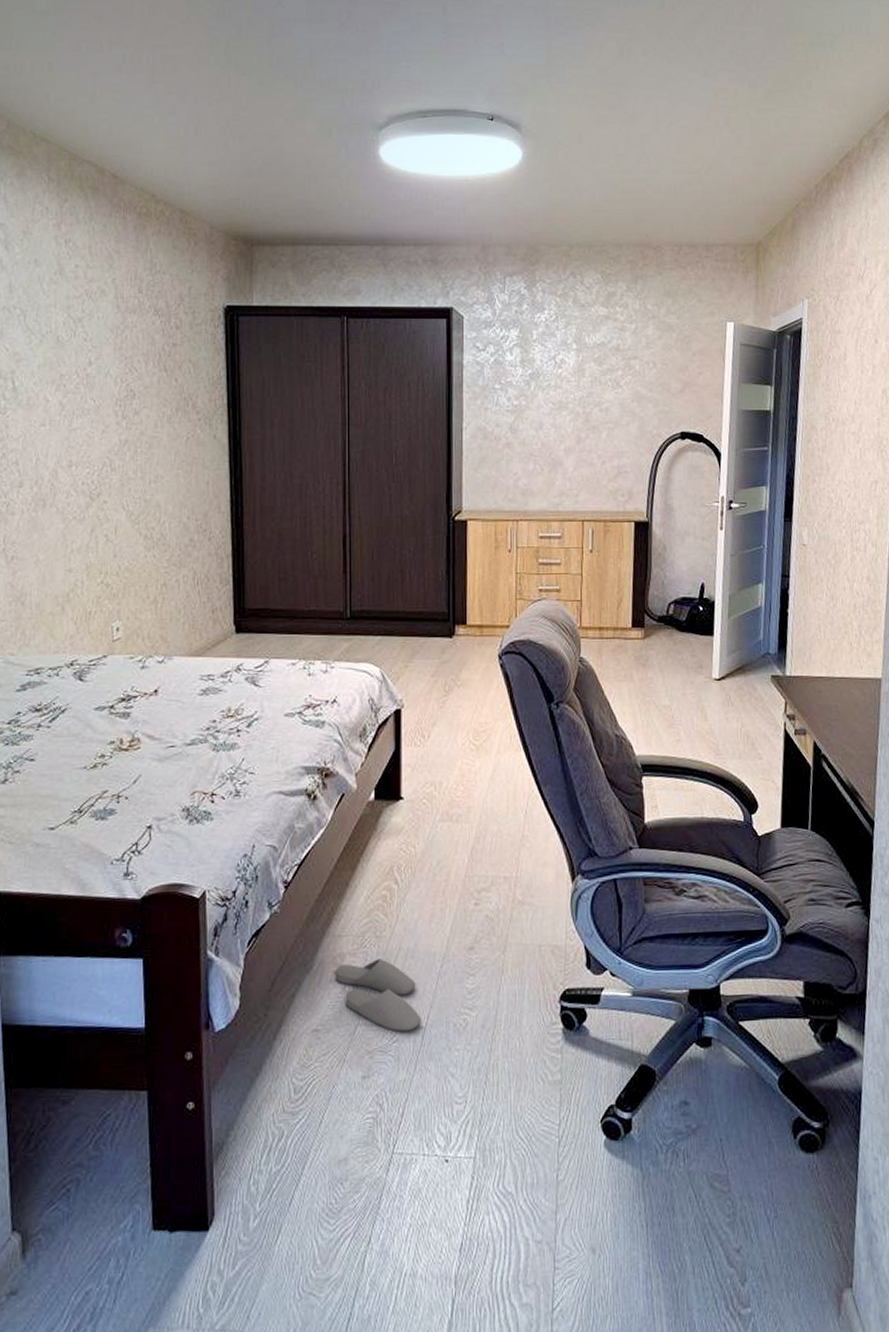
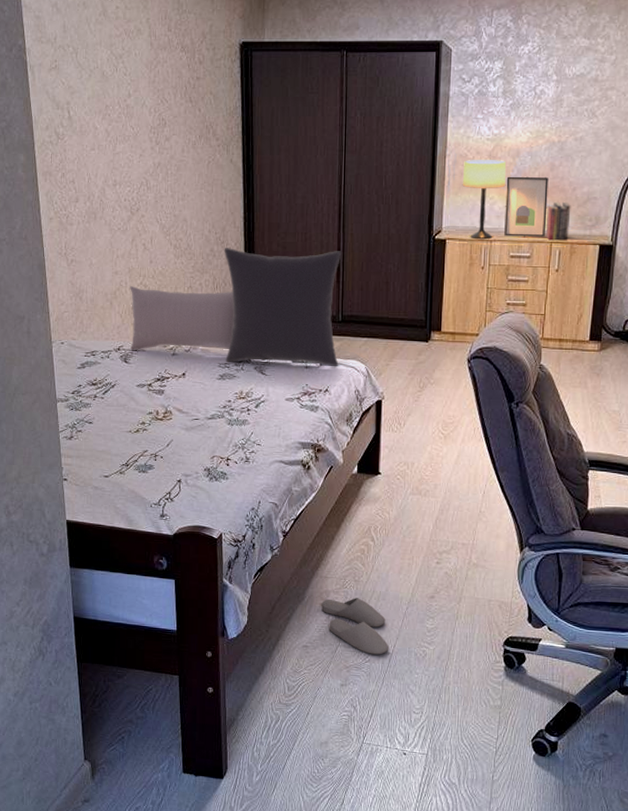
pillow: none [87,586,220,664] -> present [130,286,234,350]
pillow: none [206,536,349,673] -> present [224,248,342,367]
table lamp: none [482,431,530,520] -> present [462,159,506,240]
picture frame: none [529,450,577,516] -> present [504,176,550,238]
books: none [575,476,602,519] -> present [545,201,571,241]

